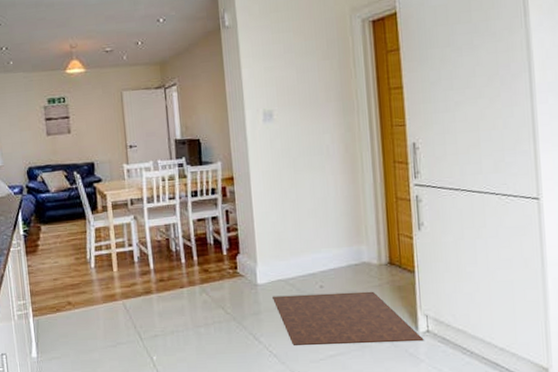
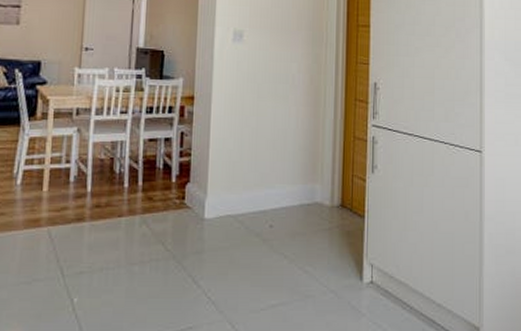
doormat: present [272,291,424,345] -> none [219,233,367,292]

